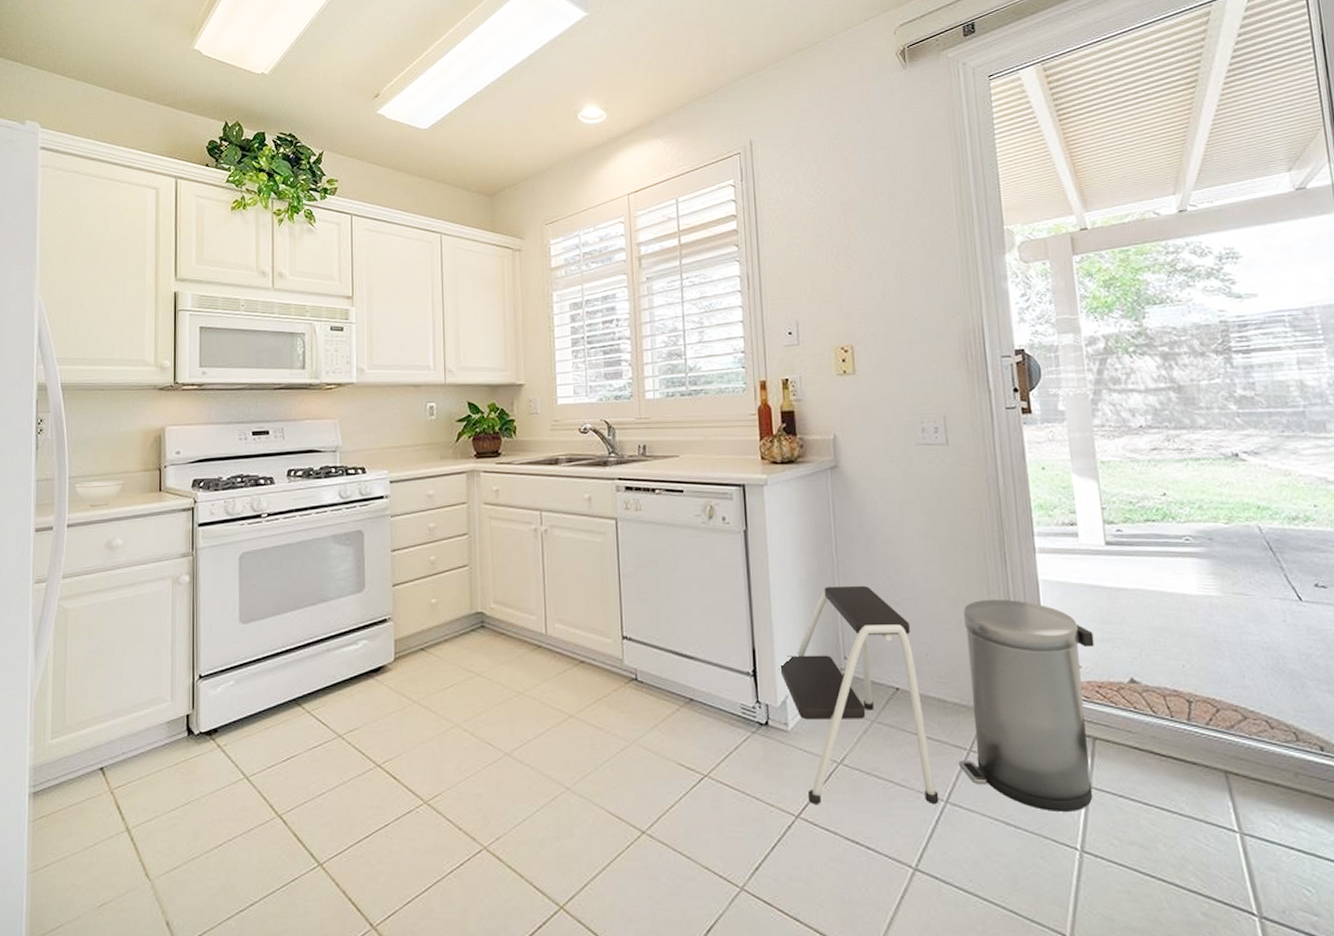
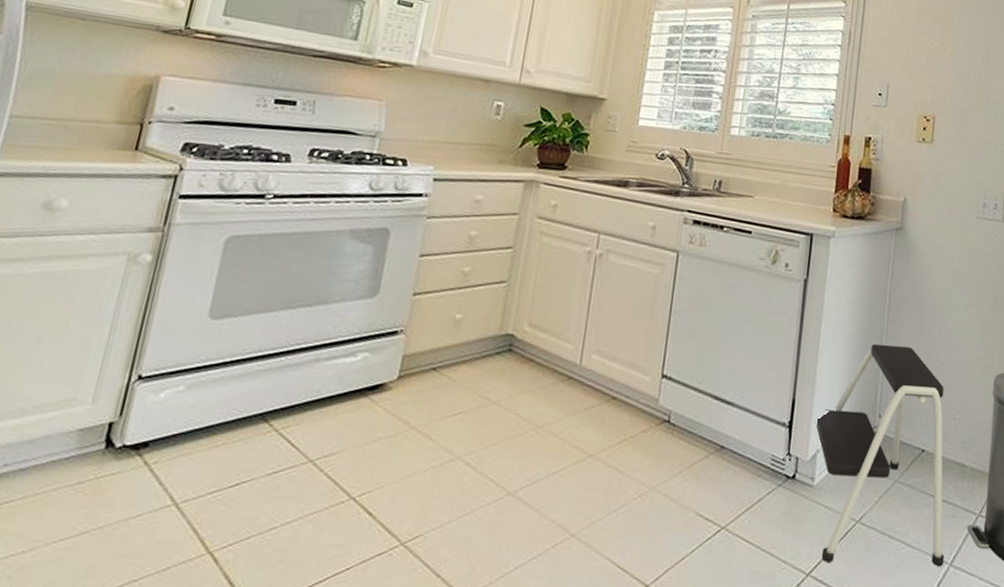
bowl: present [74,480,125,506] -> none [14,124,90,157]

